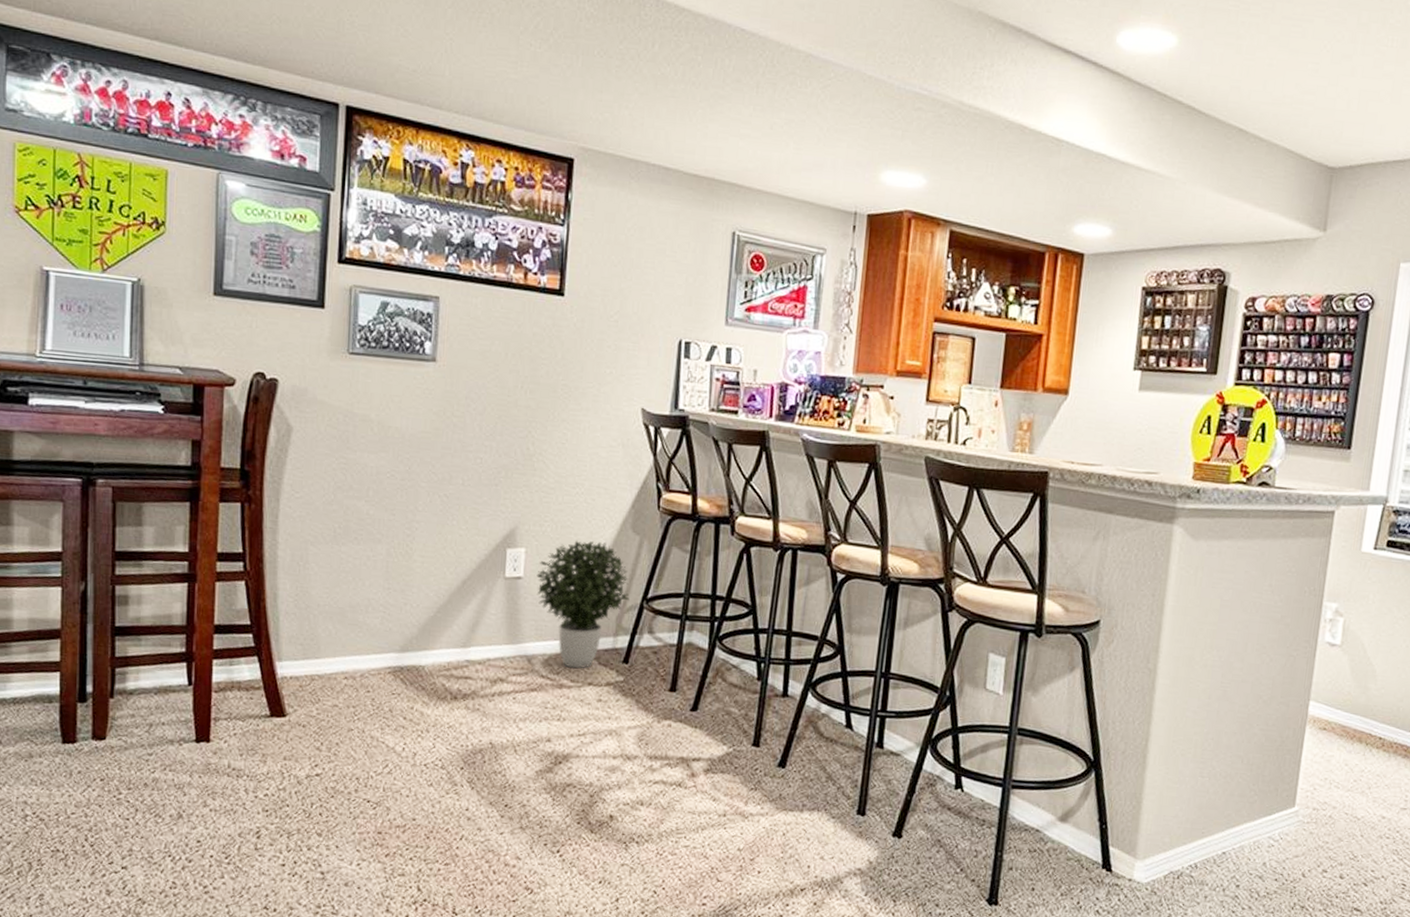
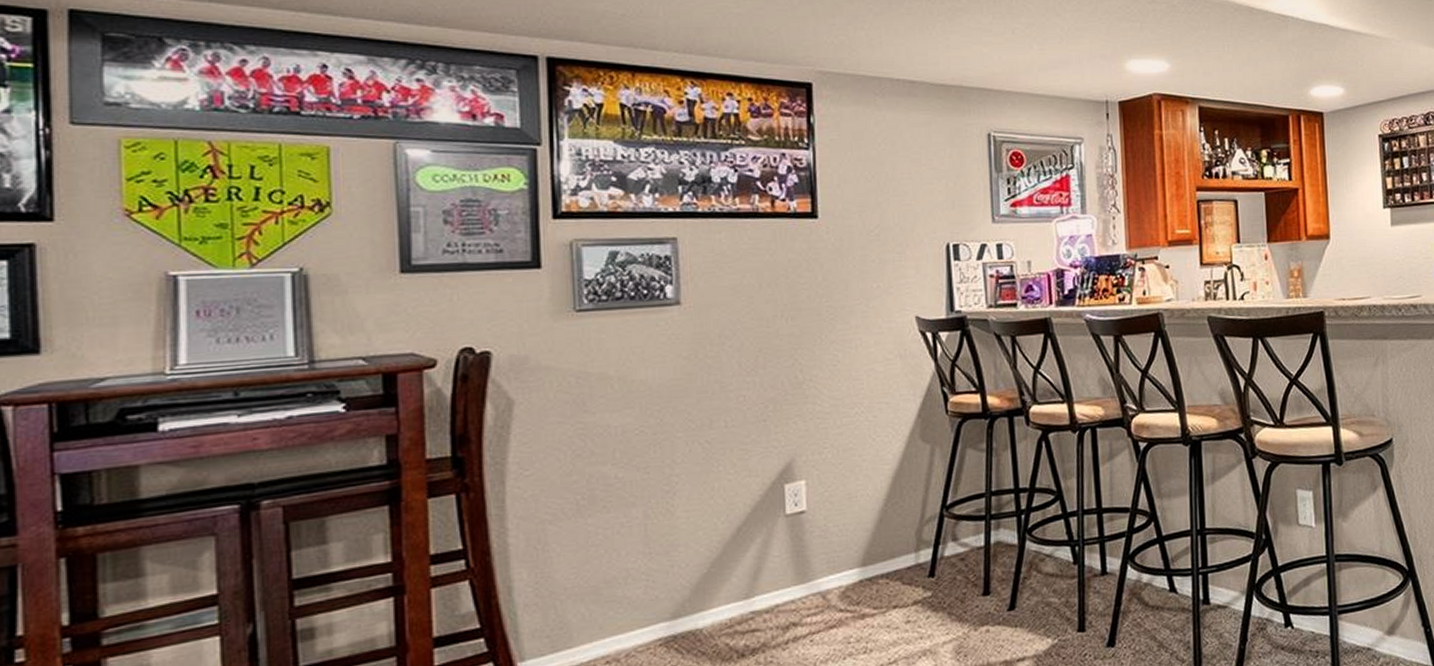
potted plant: present [536,540,630,669] -> none [821,458,928,595]

